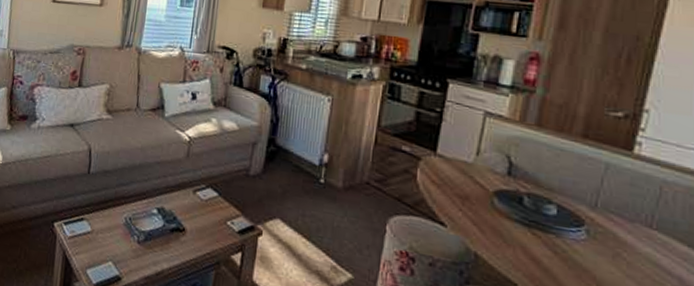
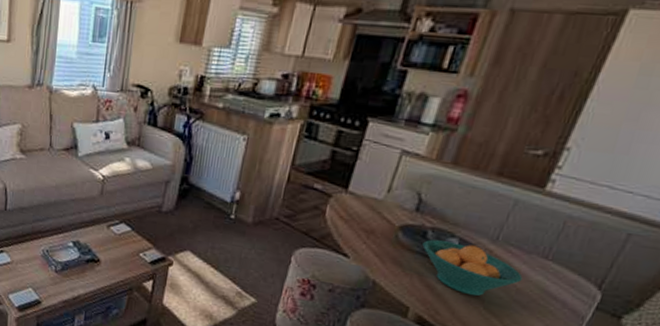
fruit bowl: none [520,206,631,271] -> present [422,239,523,297]

